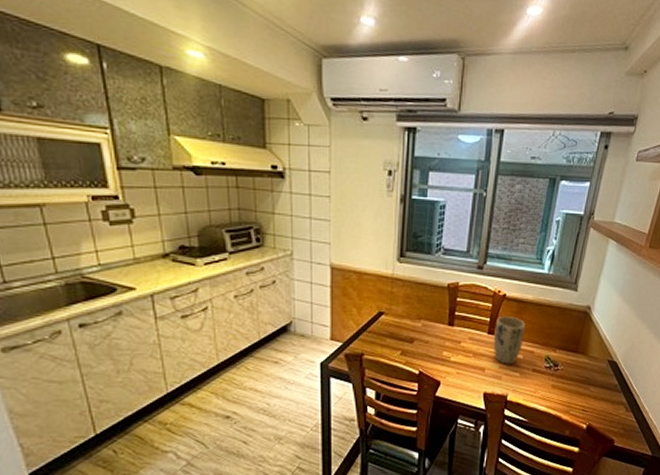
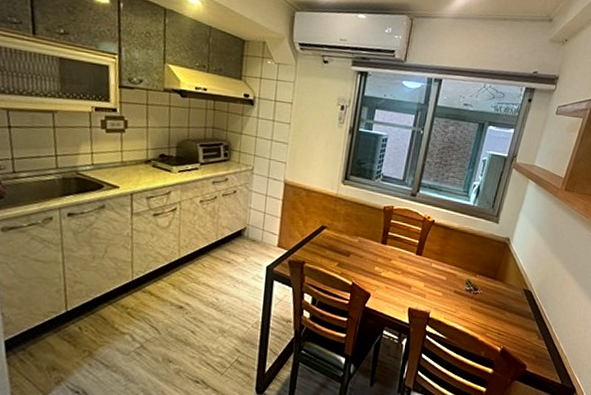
plant pot: present [493,317,525,364] -> none [420,240,450,284]

